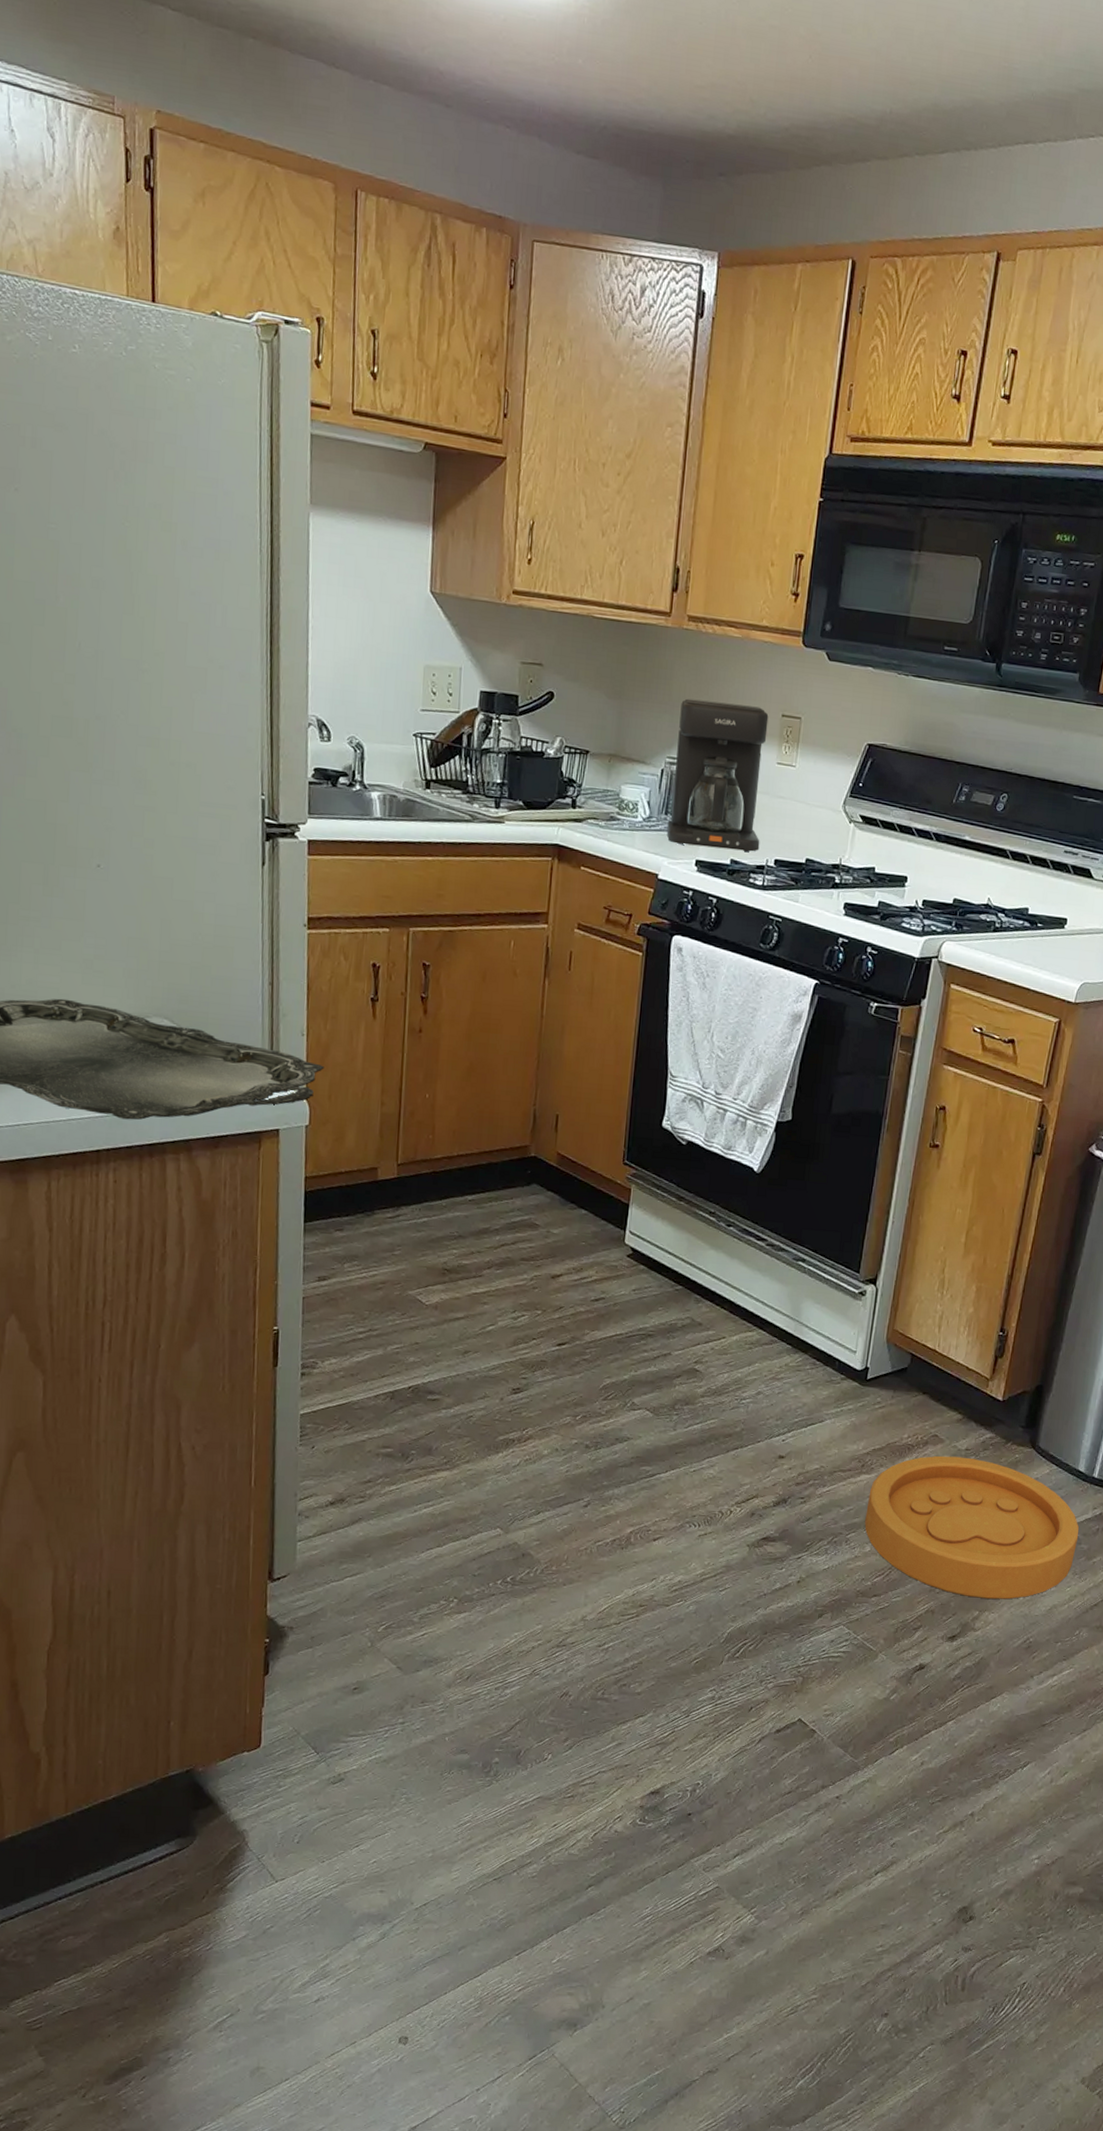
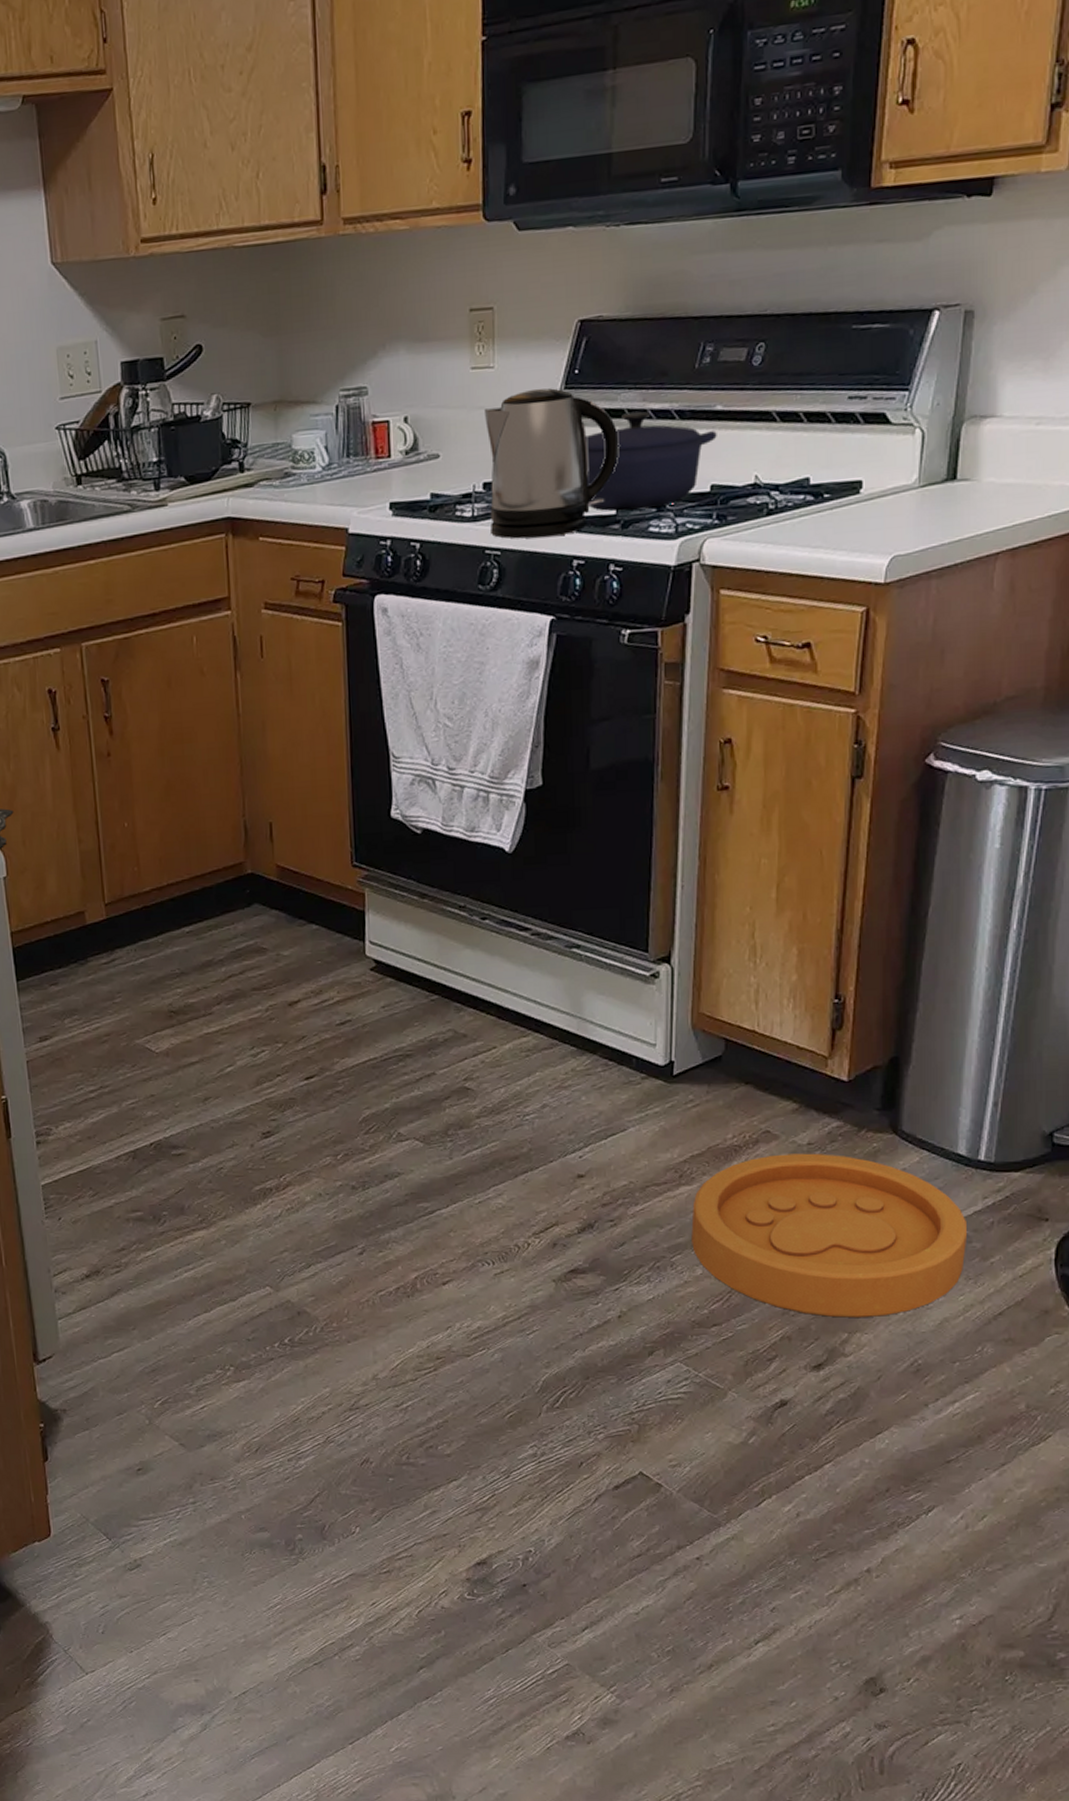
coffee maker: present [666,698,769,852] -> none [348,306,463,490]
kettle: none [776,791,888,917] -> present [485,388,619,539]
cooking pot: none [857,827,963,908] -> present [585,411,717,511]

